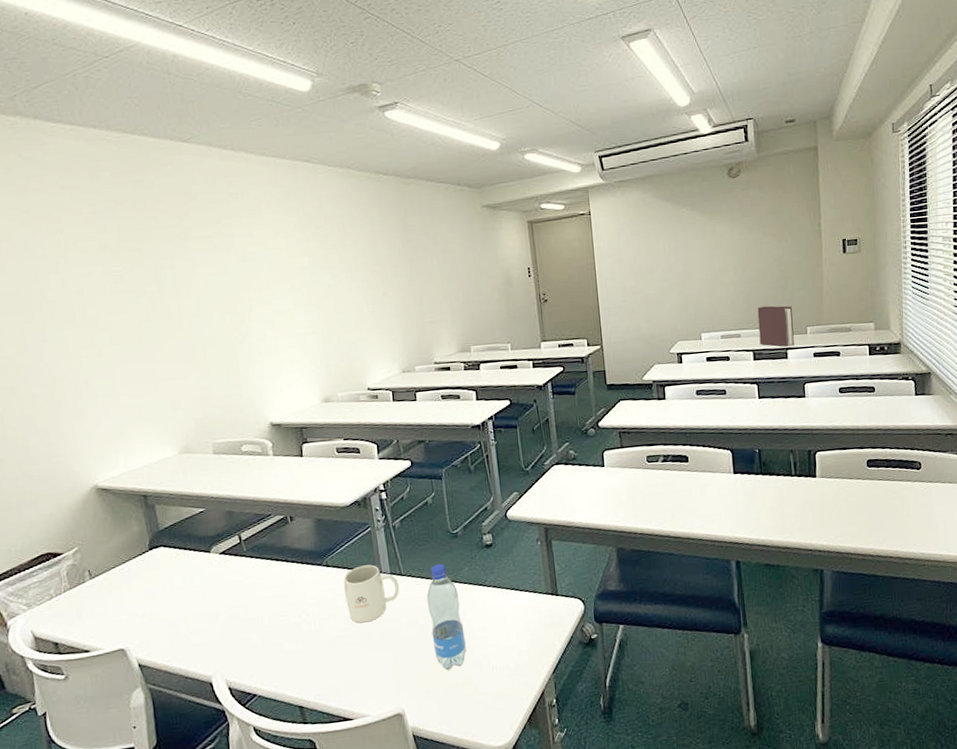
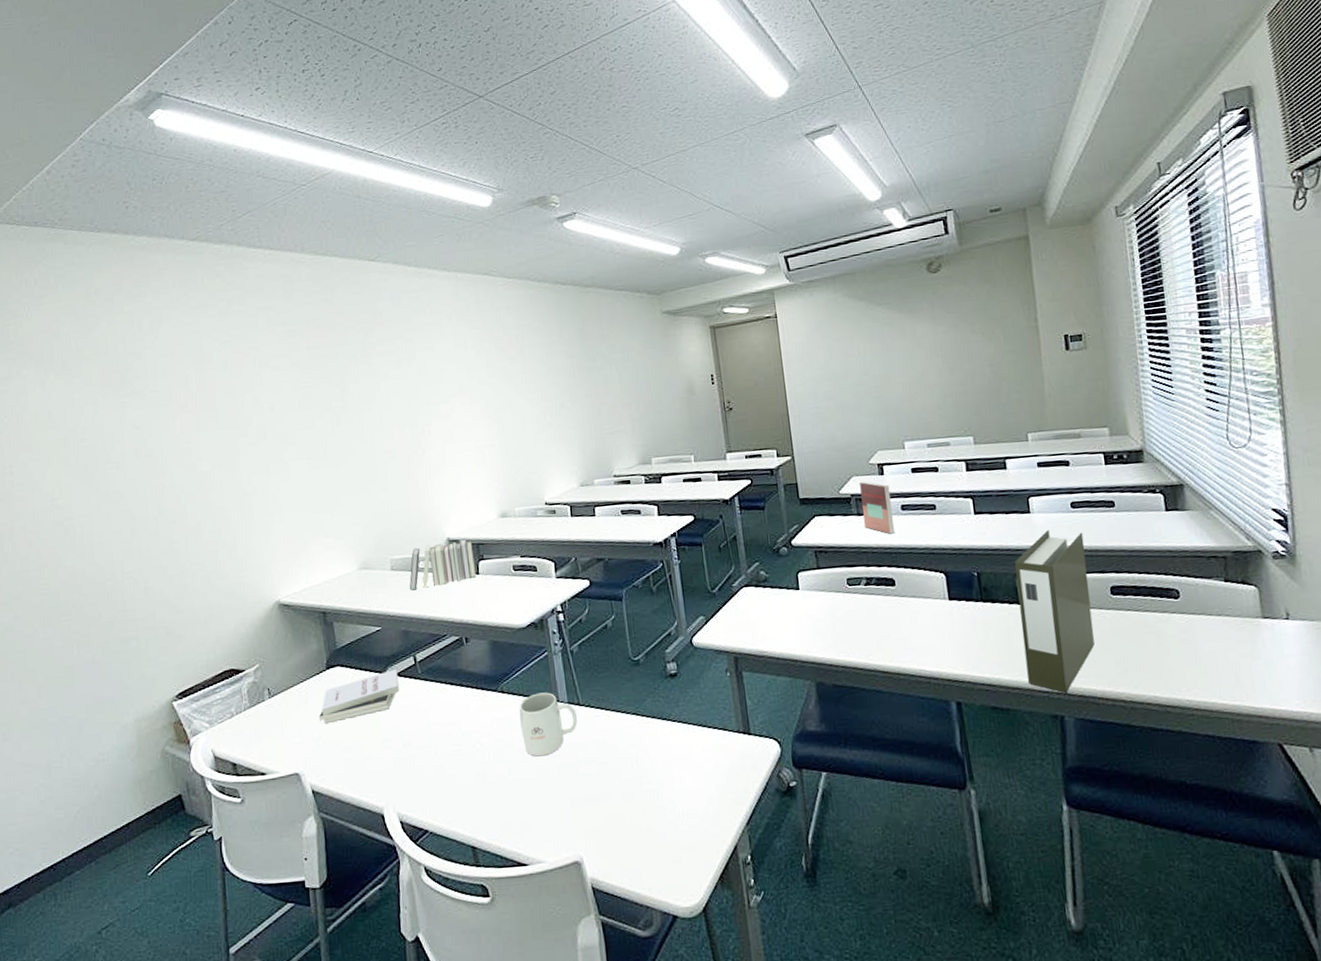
books: none [142,547,225,601] -> present [318,668,400,723]
books: none [232,423,300,473] -> present [409,539,476,590]
bottle: present [426,563,466,670] -> none [606,693,650,815]
book: none [661,369,690,417] -> present [860,481,895,534]
binder: present [757,305,794,347] -> none [967,410,1014,456]
binder: none [789,412,852,550] -> present [1014,530,1095,693]

